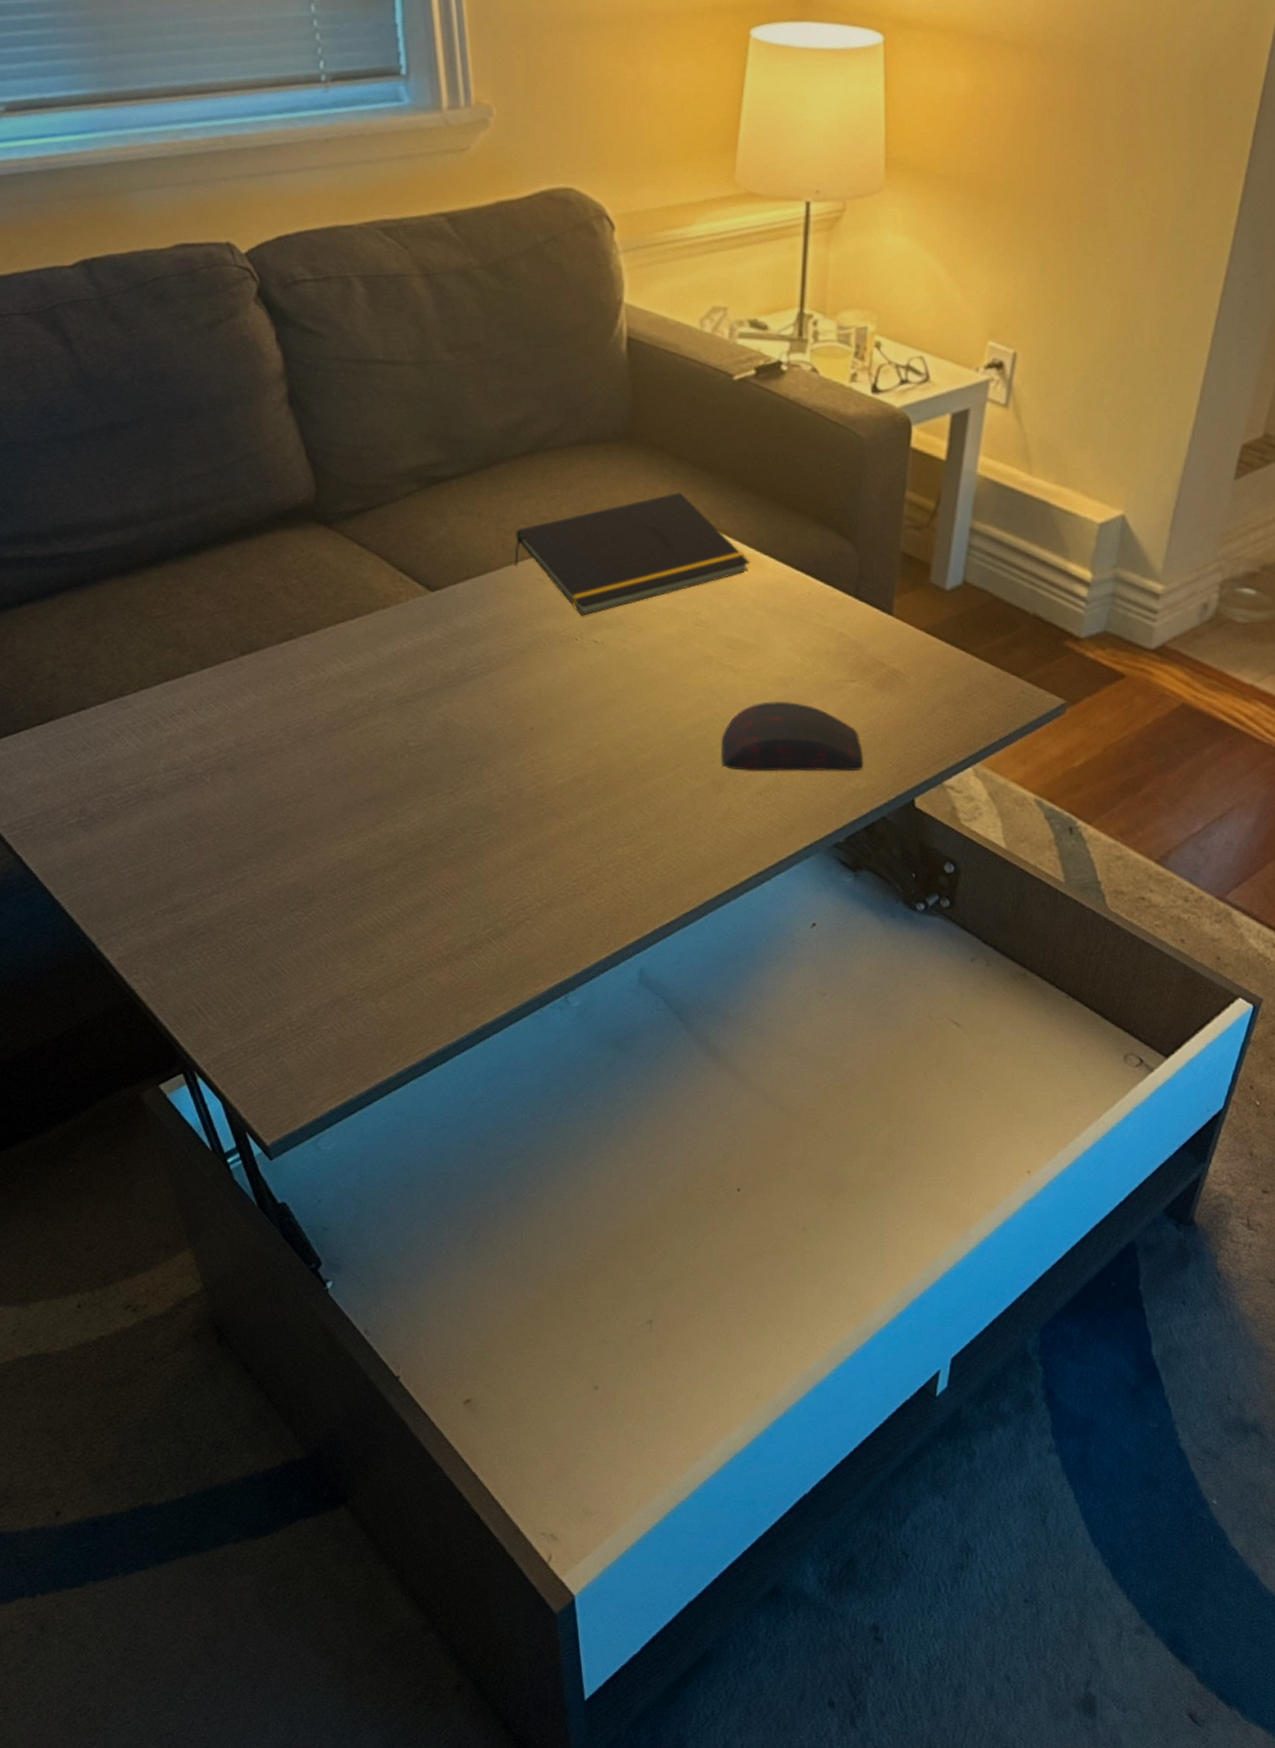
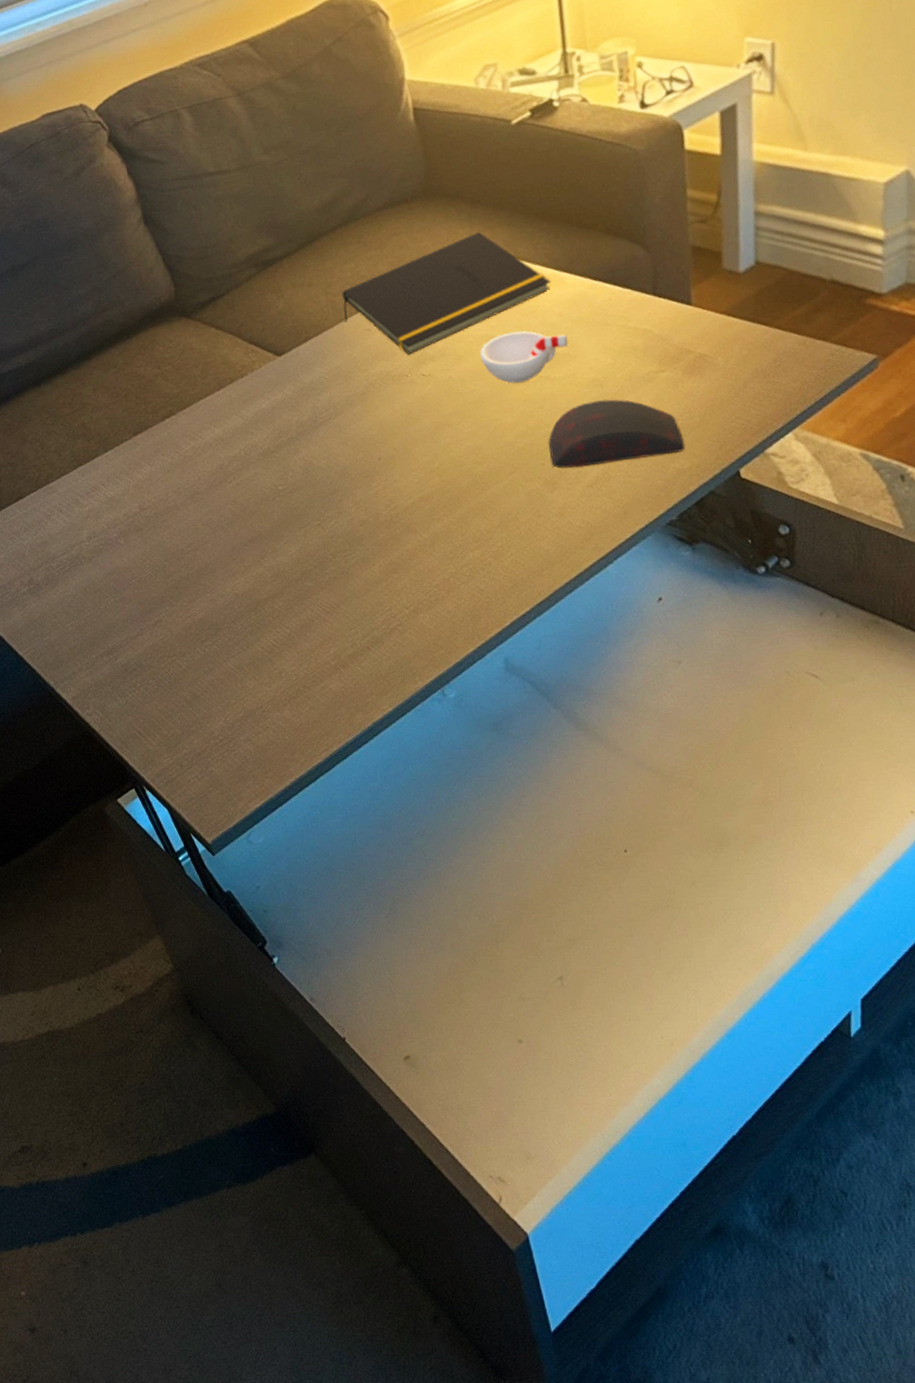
cup: none [661,611,759,669] -> present [479,331,568,384]

